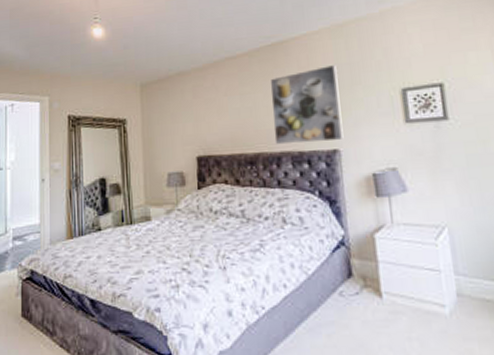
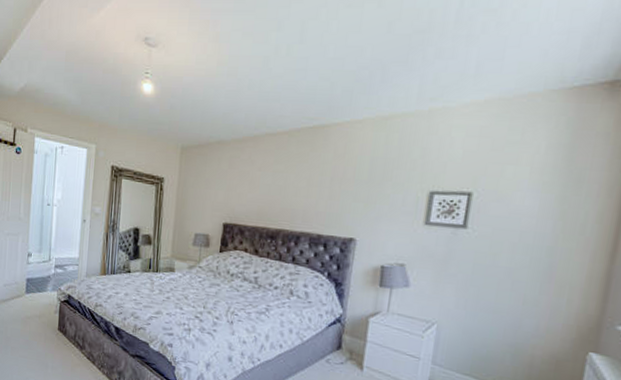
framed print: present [270,65,344,145] -> none [297,157,372,231]

